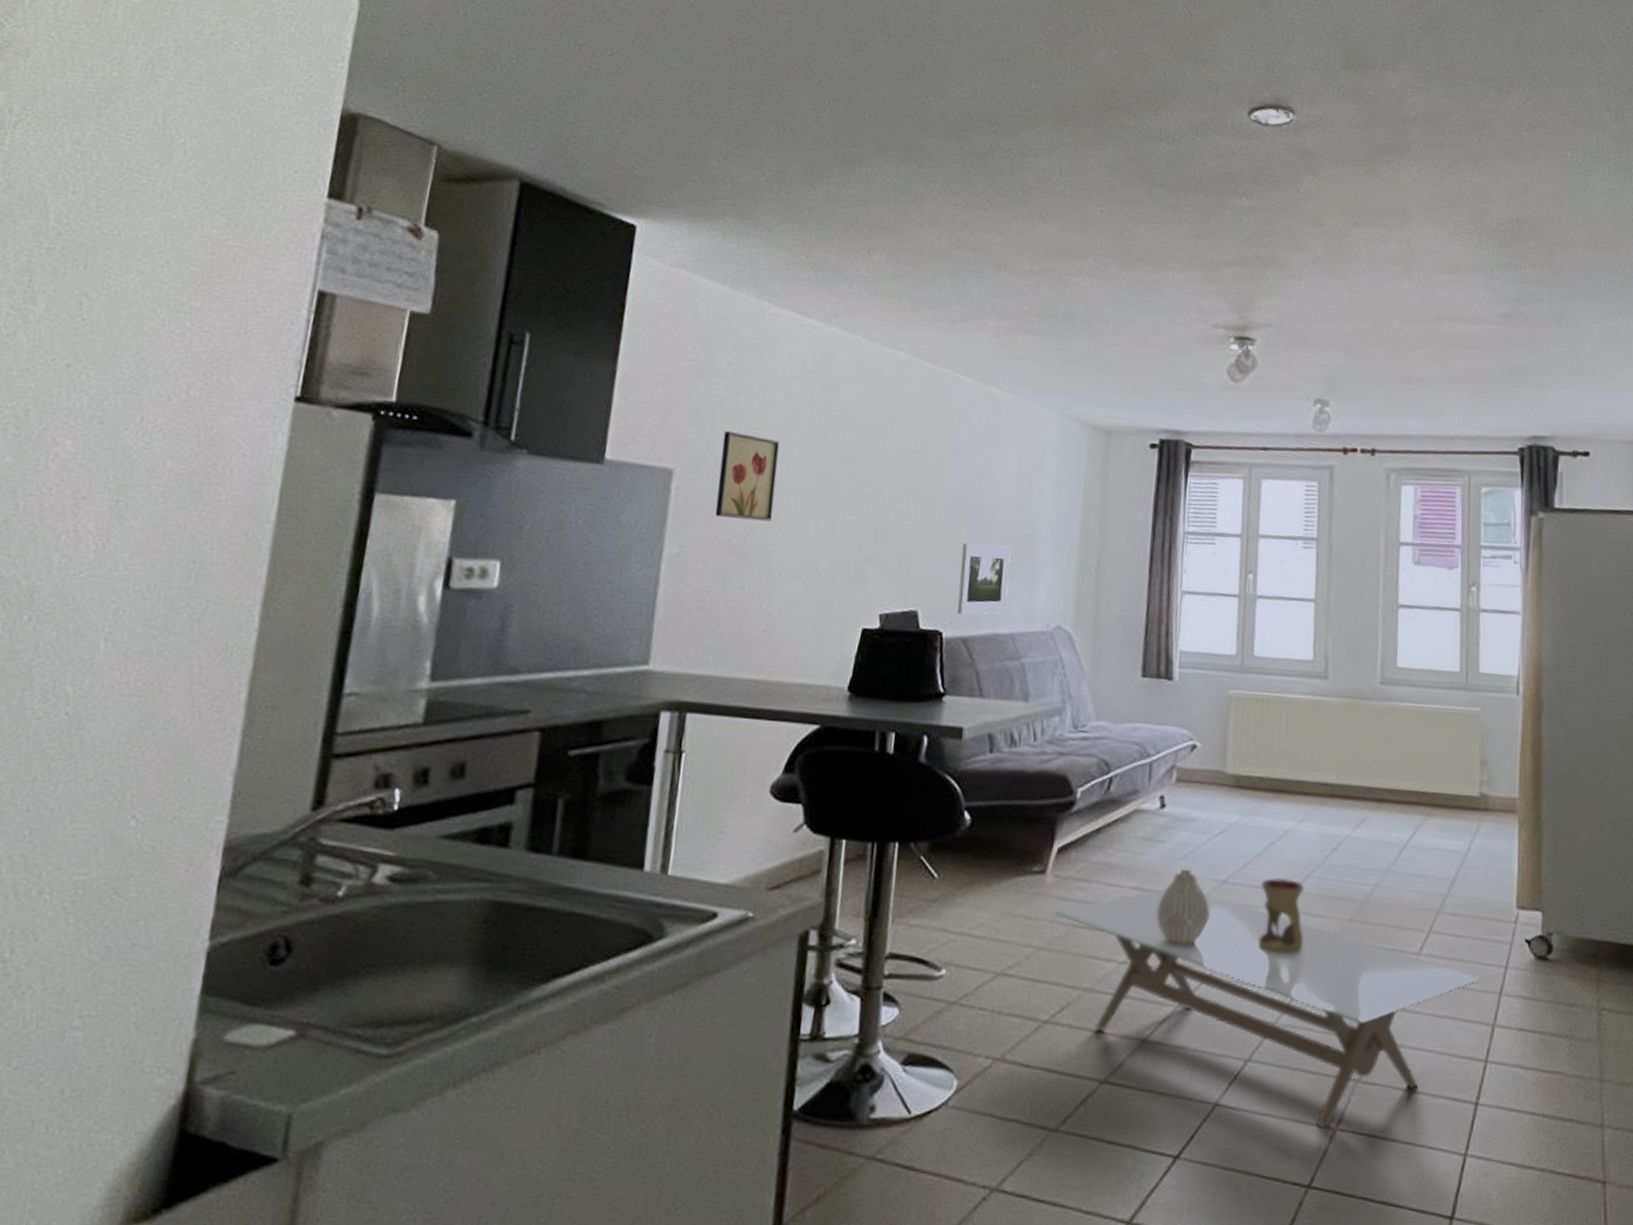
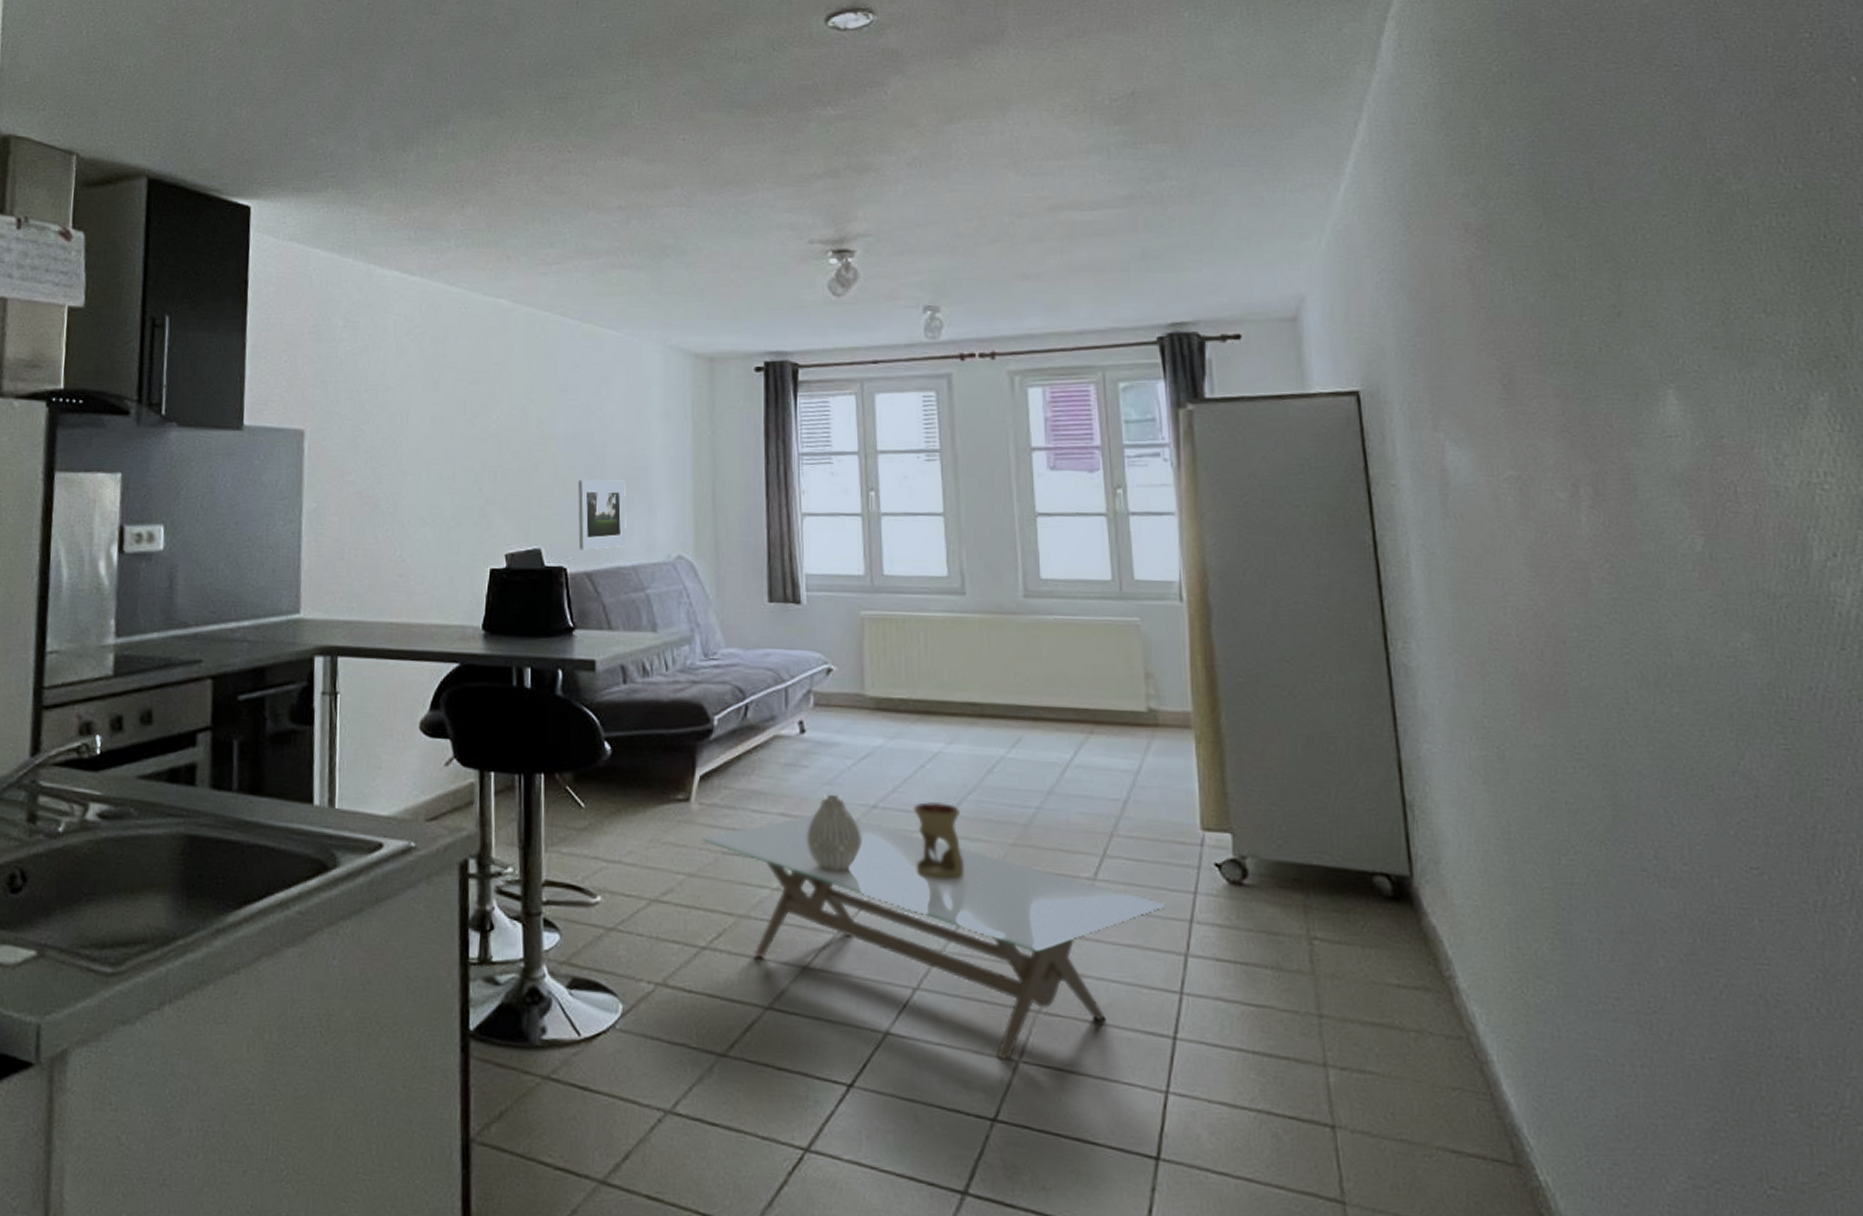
wall art: present [714,430,780,522] -> none [345,389,398,472]

